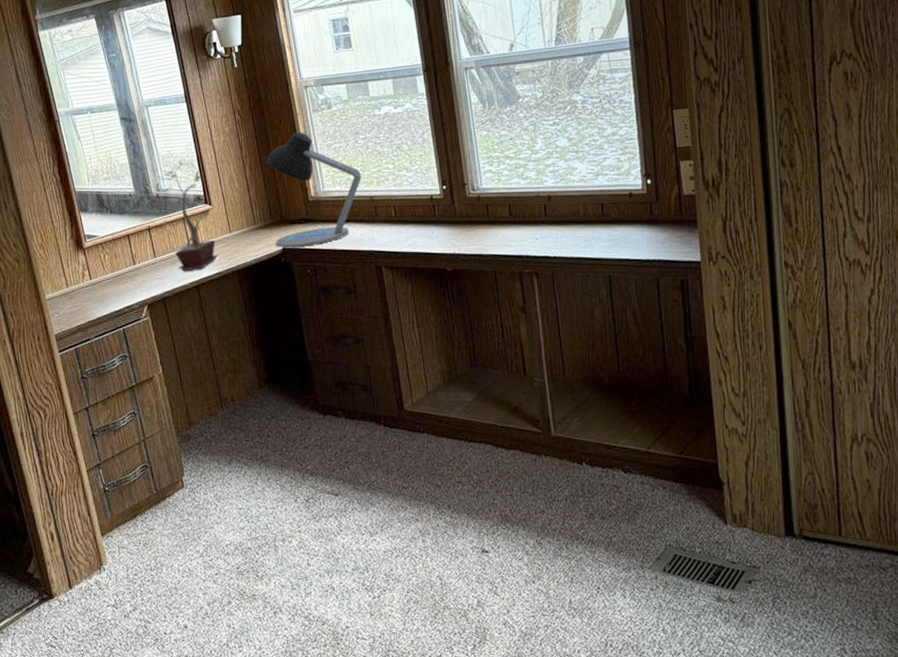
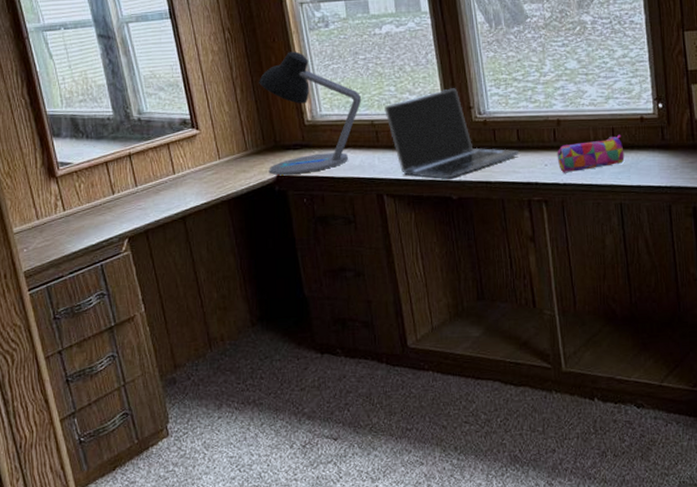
potted plant: present [139,158,218,272] -> none [118,78,207,202]
laptop: none [383,165,510,252] -> present [384,88,518,179]
pencil case: none [547,209,614,247] -> present [557,134,625,173]

